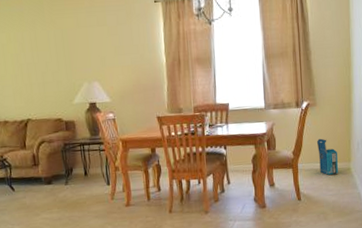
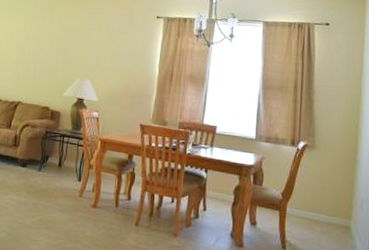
cardboard box: present [317,138,338,175] -> none [312,185,335,230]

